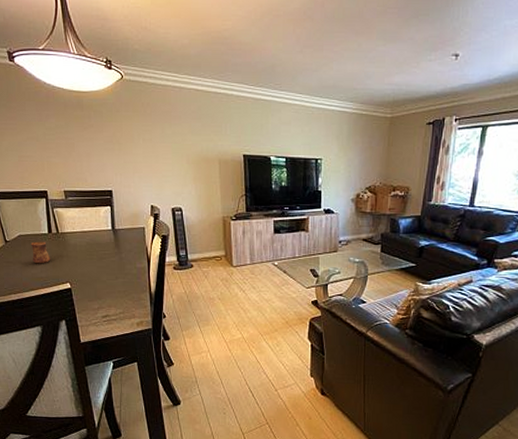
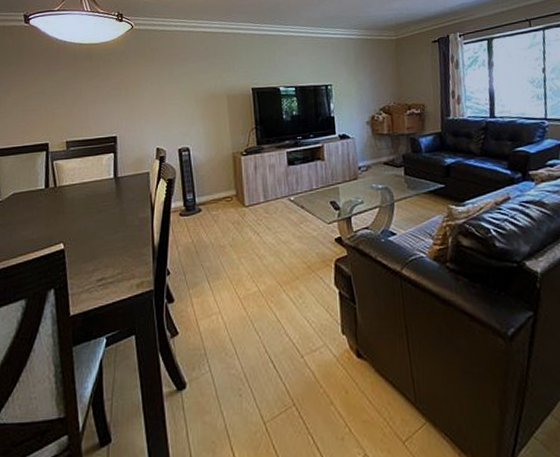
cup: present [30,241,51,264] -> none [24,198,45,224]

